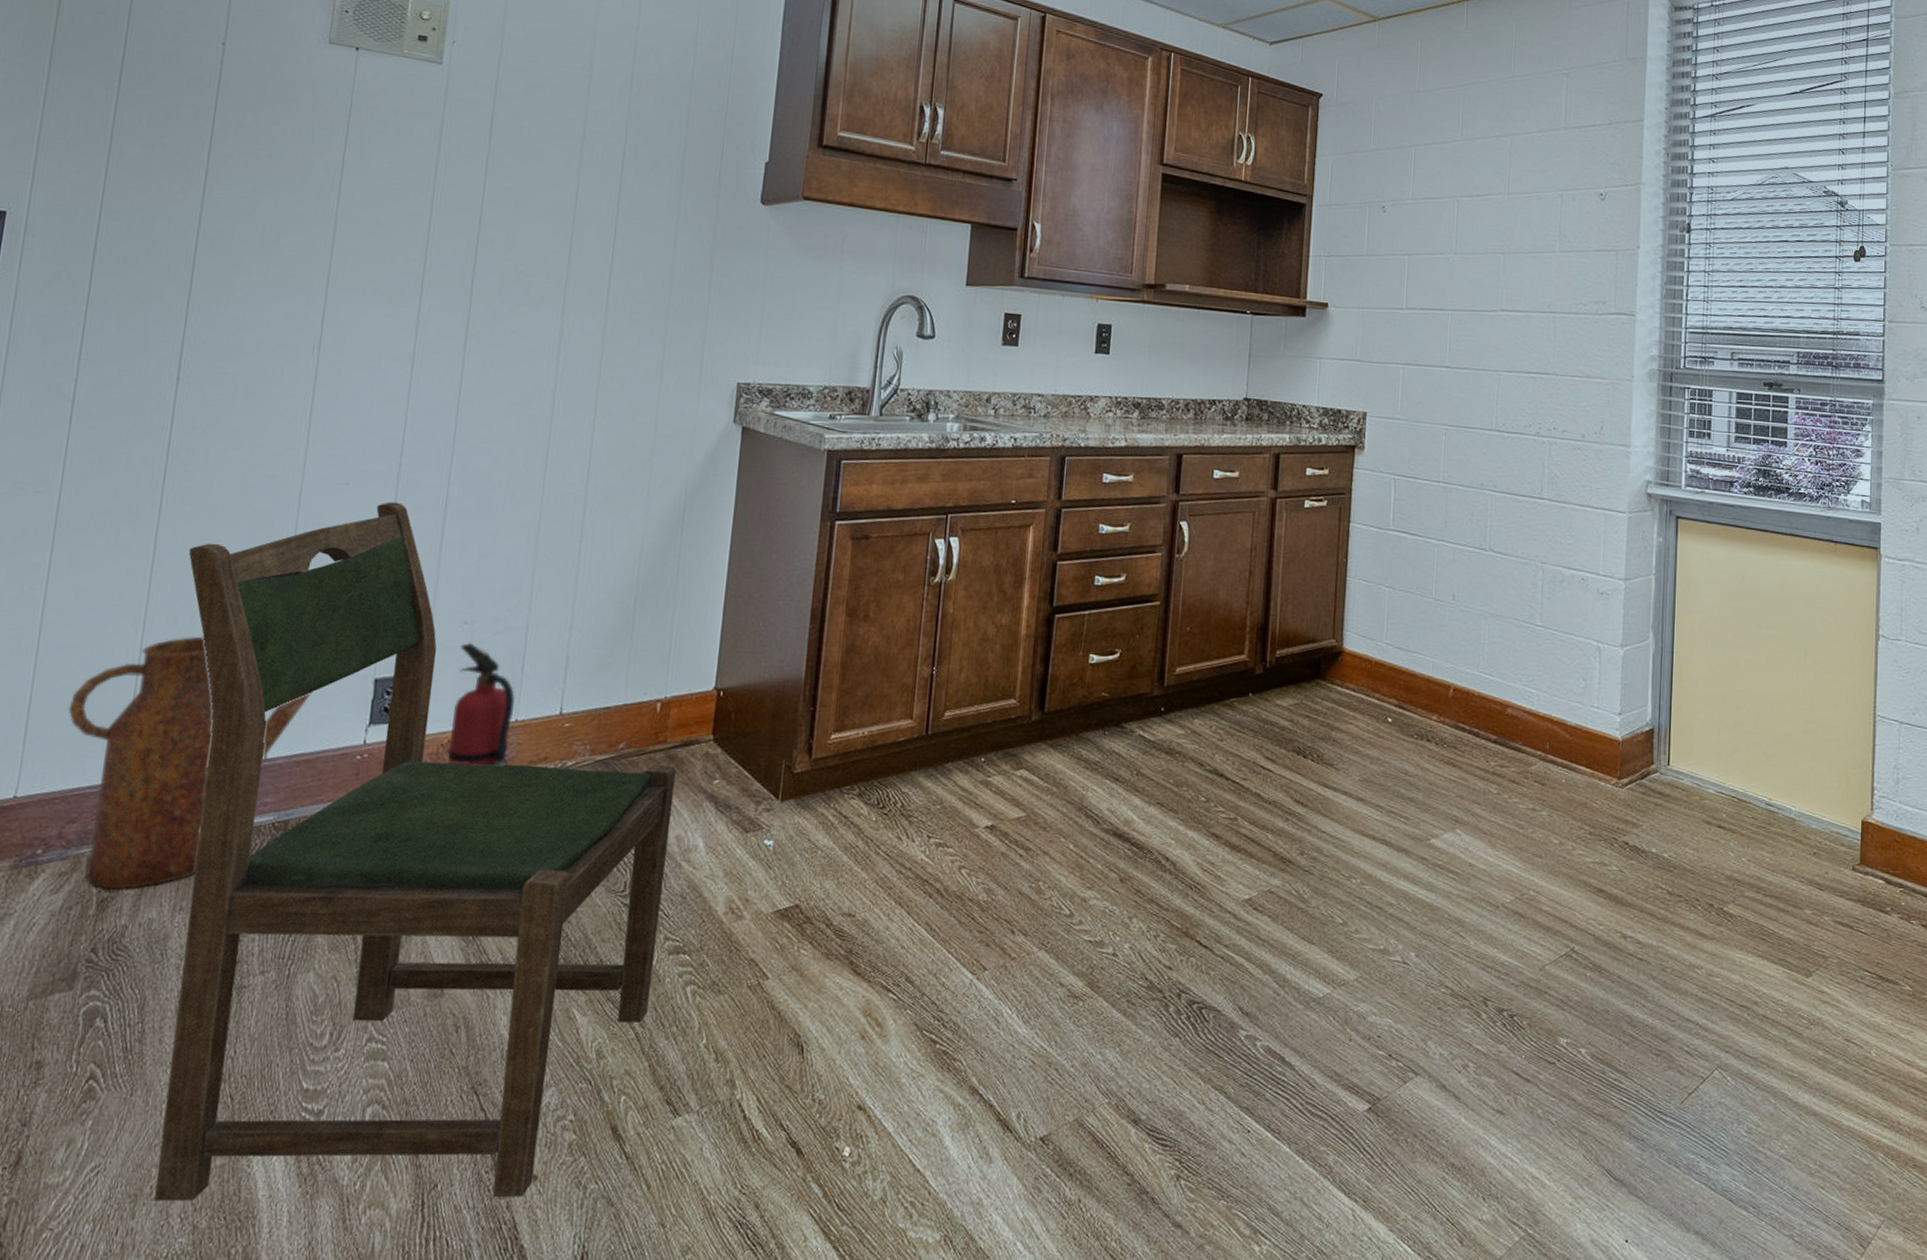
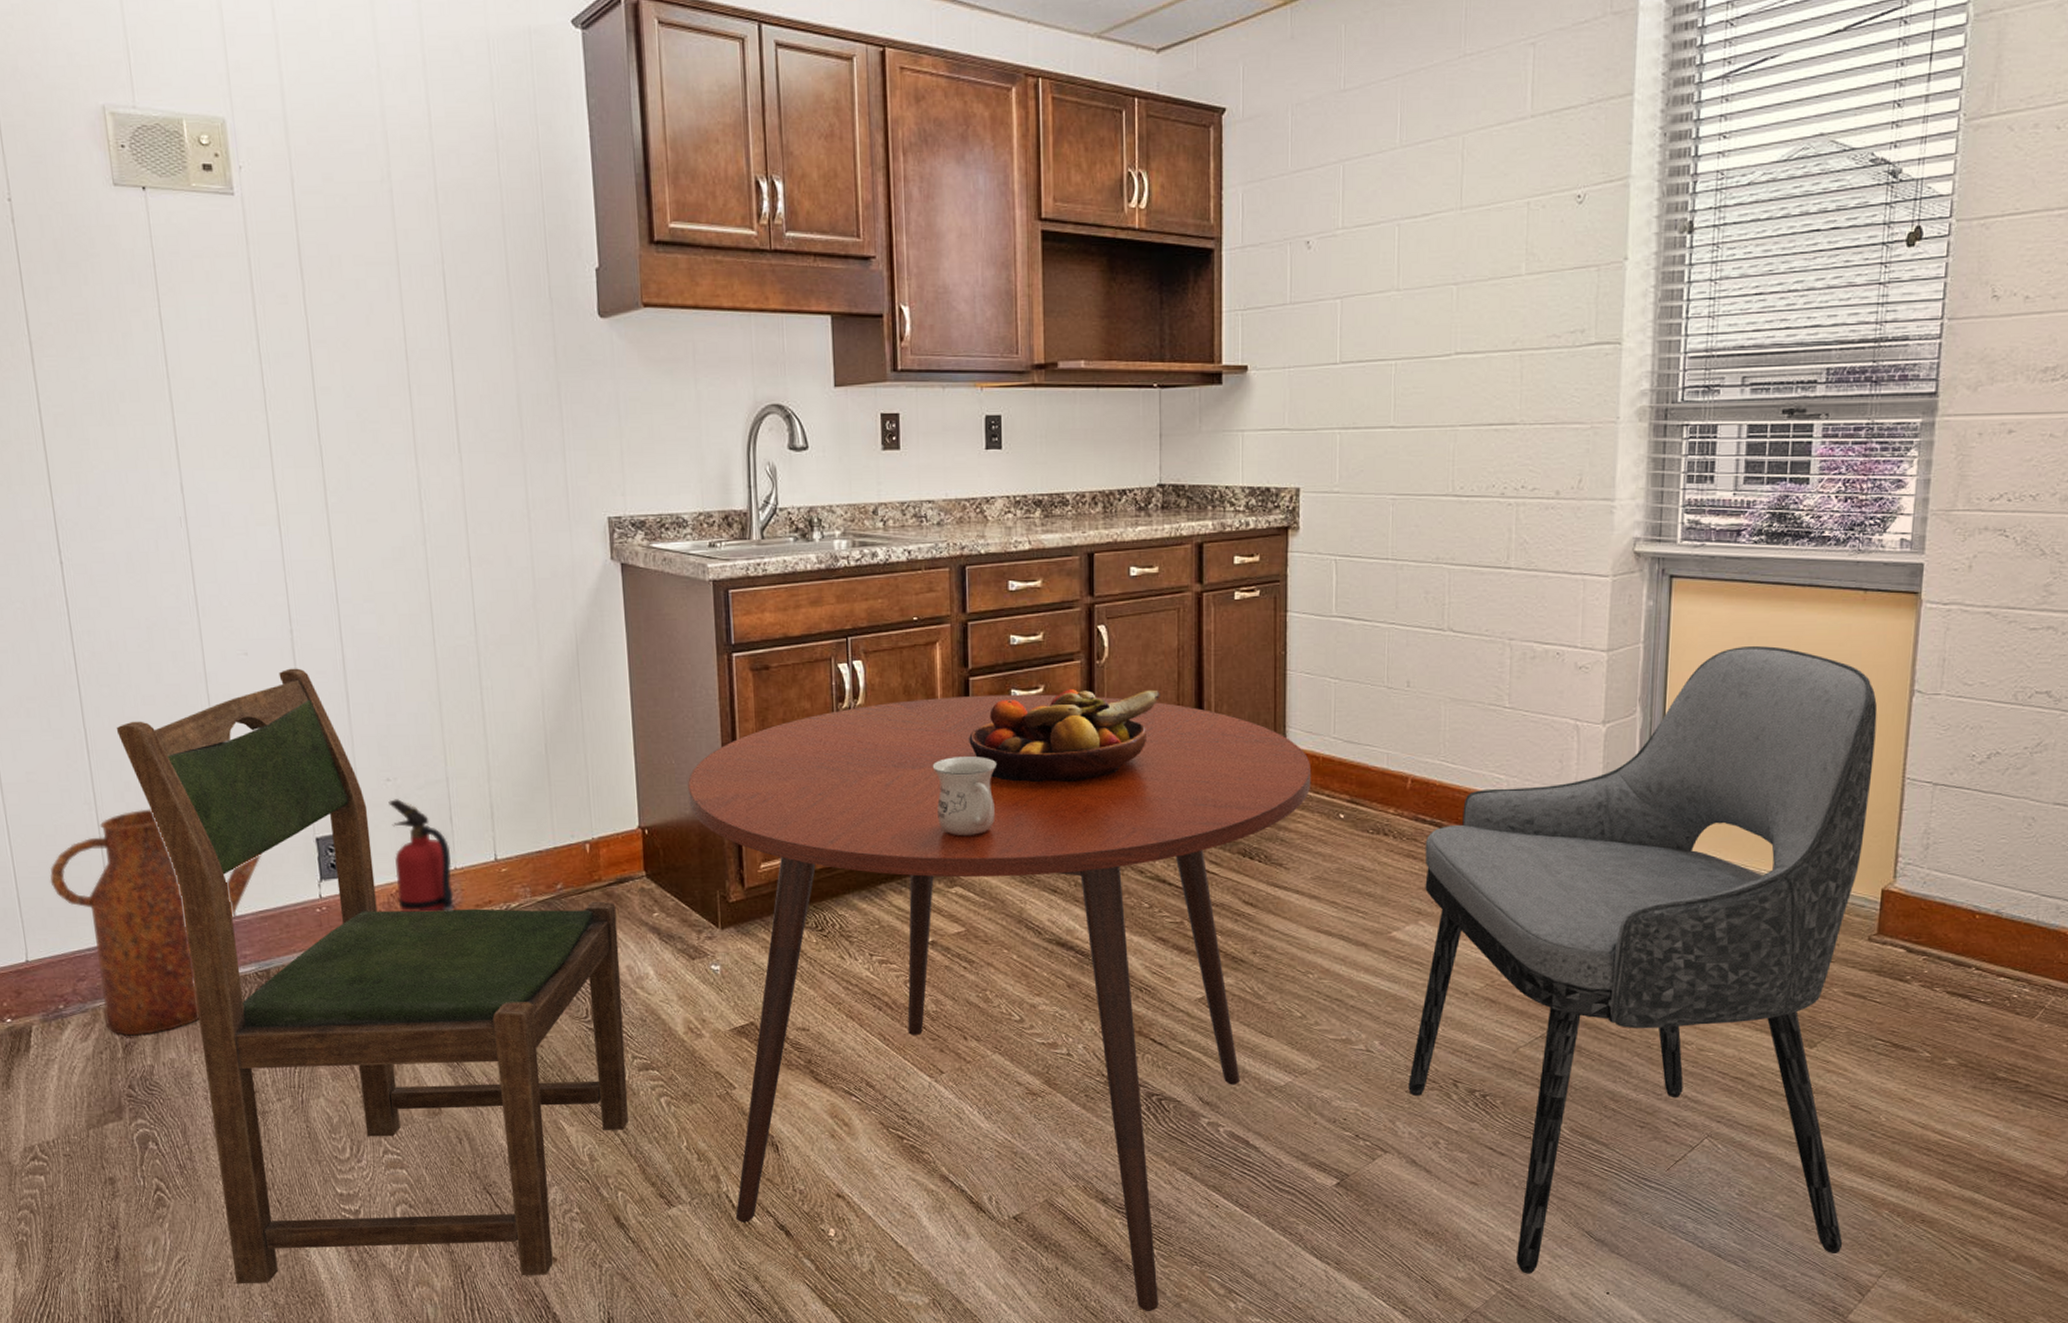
dining table: none [744,578,1365,1254] -> present [688,694,1312,1311]
mug: none [1012,638,1075,718] -> present [932,757,998,836]
fruit bowl: none [1050,580,1232,671] -> present [969,689,1160,783]
dining chair: none [1441,584,1850,1217] -> present [1408,646,1878,1274]

